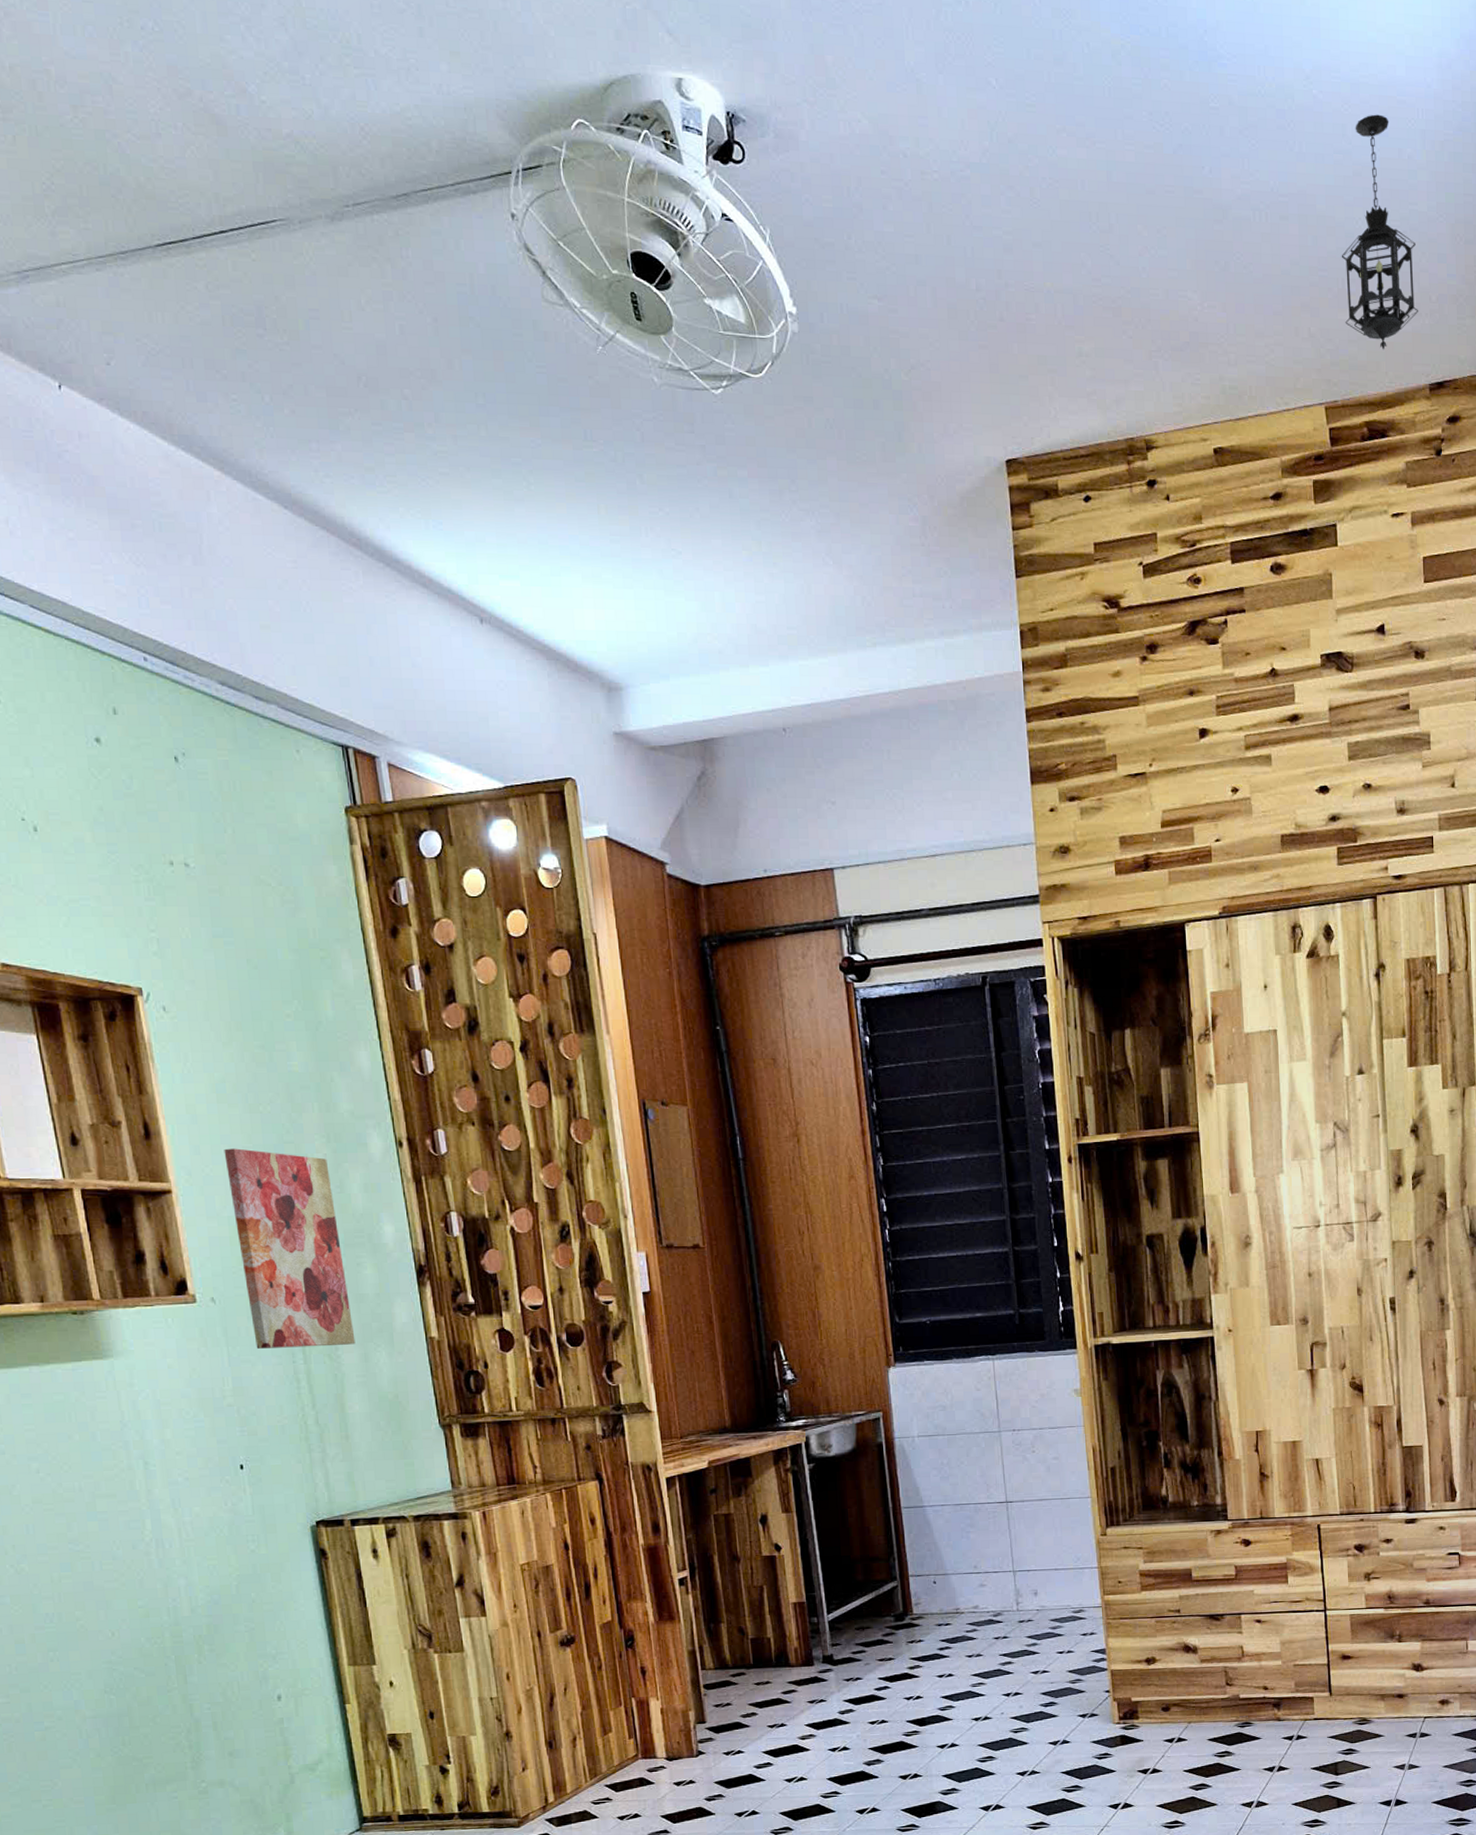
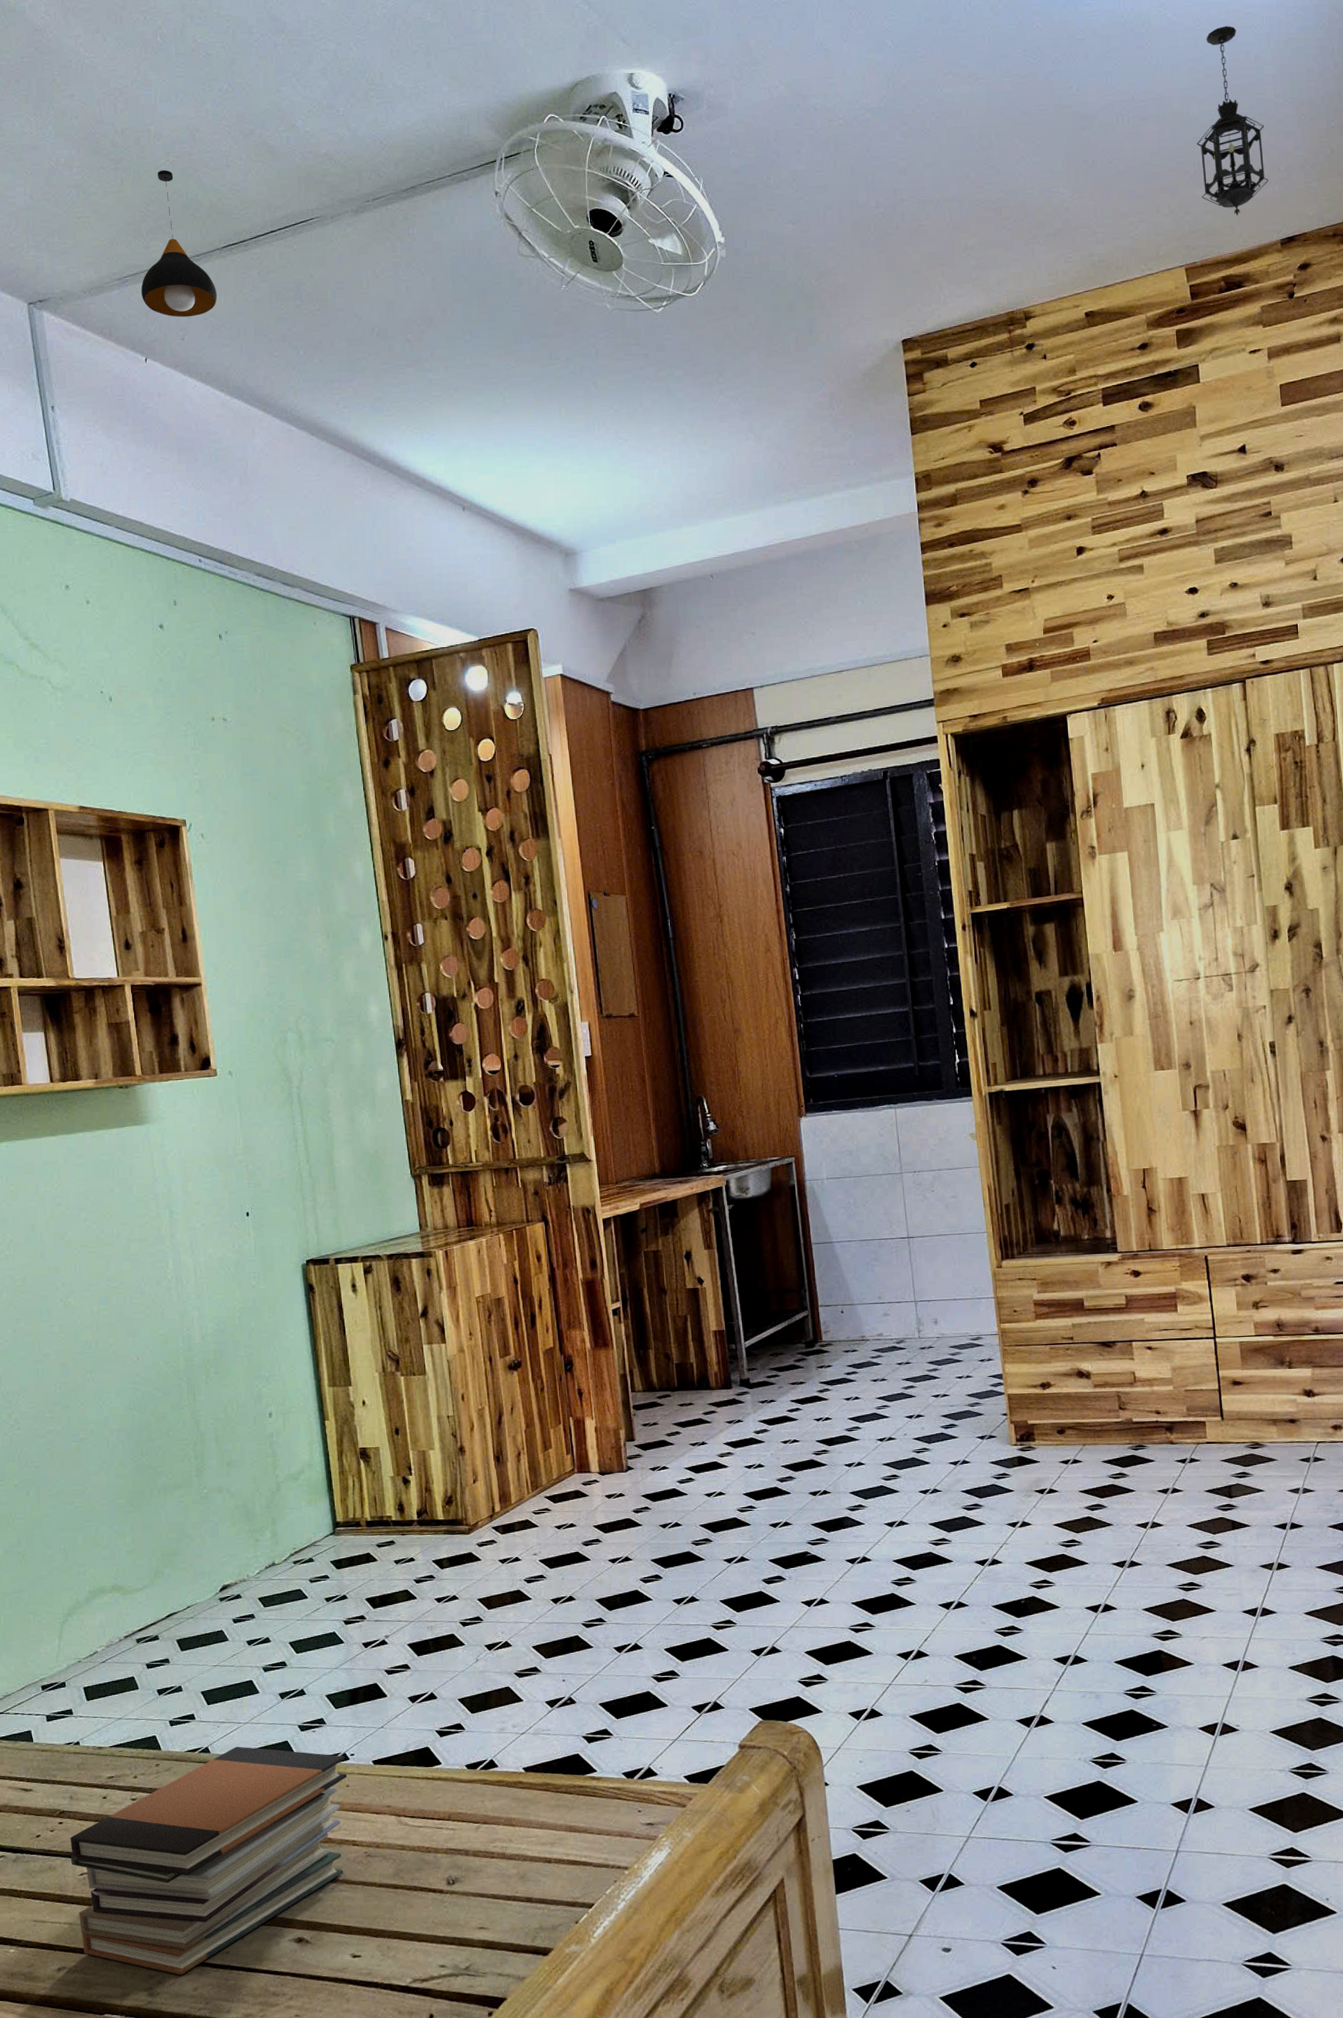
pendant light: none [47,129,153,335] -> present [140,169,218,318]
wall art: present [224,1148,356,1349] -> none [244,946,344,1113]

